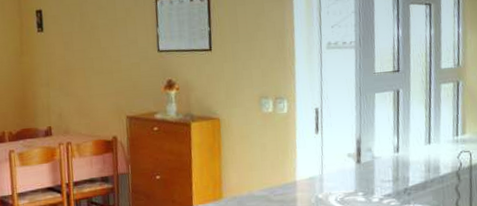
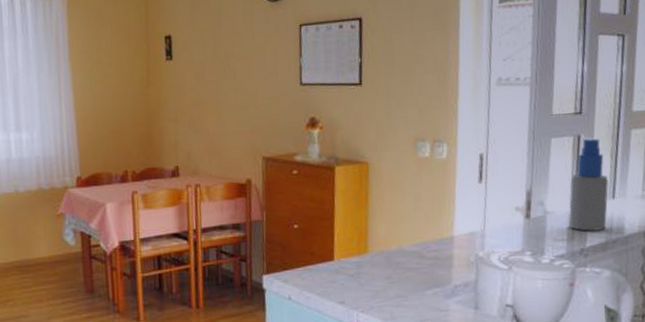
spray bottle: none [393,92,425,173] -> present [568,137,609,231]

